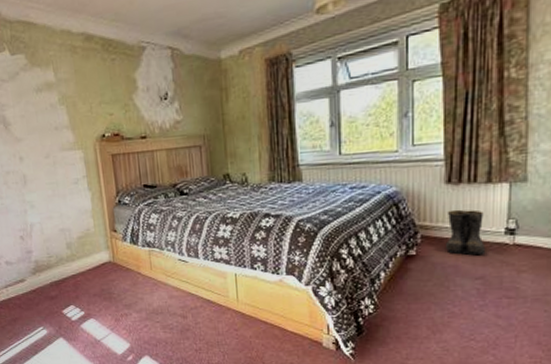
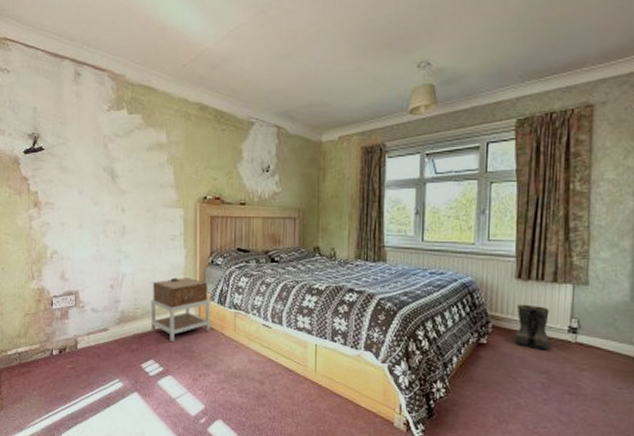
nightstand: none [62,220,126,287] -> present [150,277,211,343]

